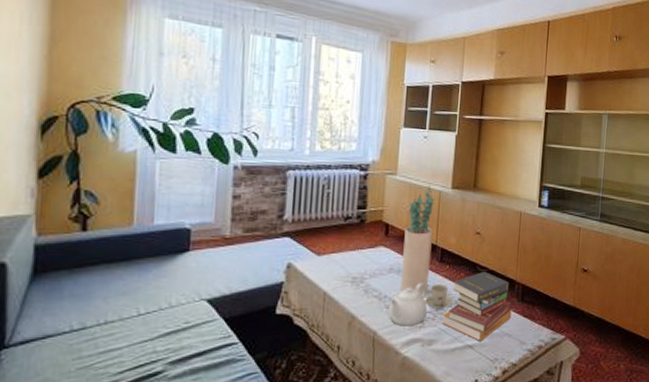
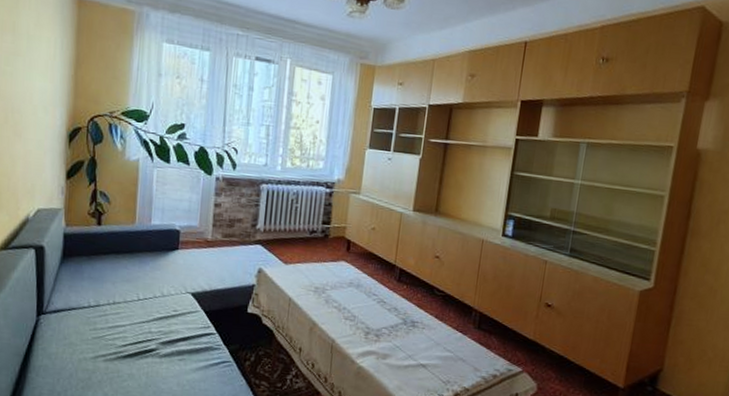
teapot: present [387,283,427,326] -> none [346,299,384,339]
vase: present [401,184,435,296] -> none [359,205,396,312]
teacup: present [425,284,453,309] -> none [381,302,409,327]
books: present [442,271,512,341] -> none [397,294,468,362]

